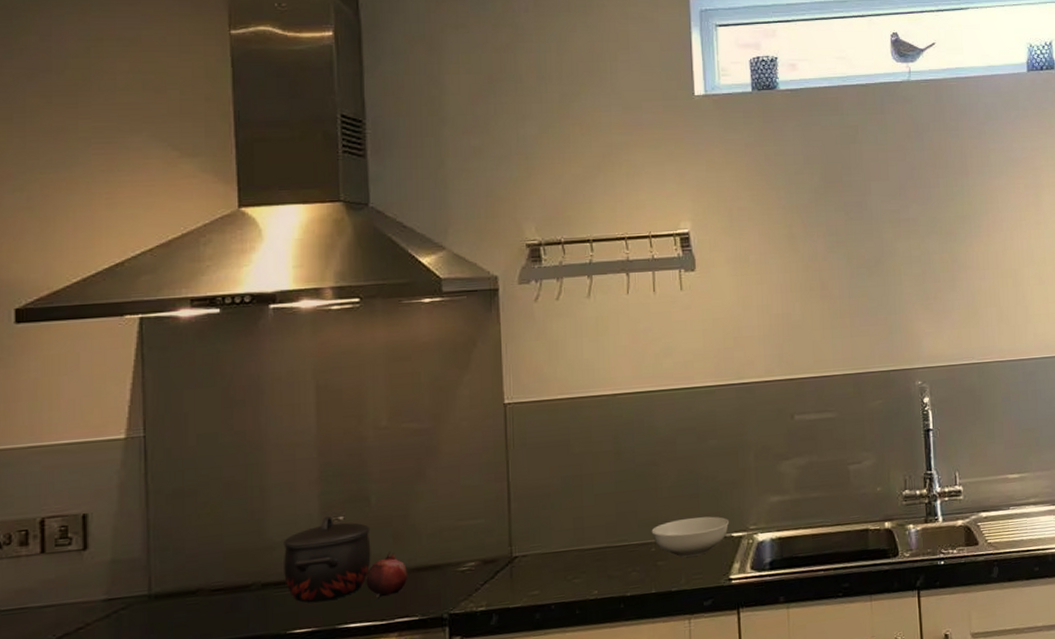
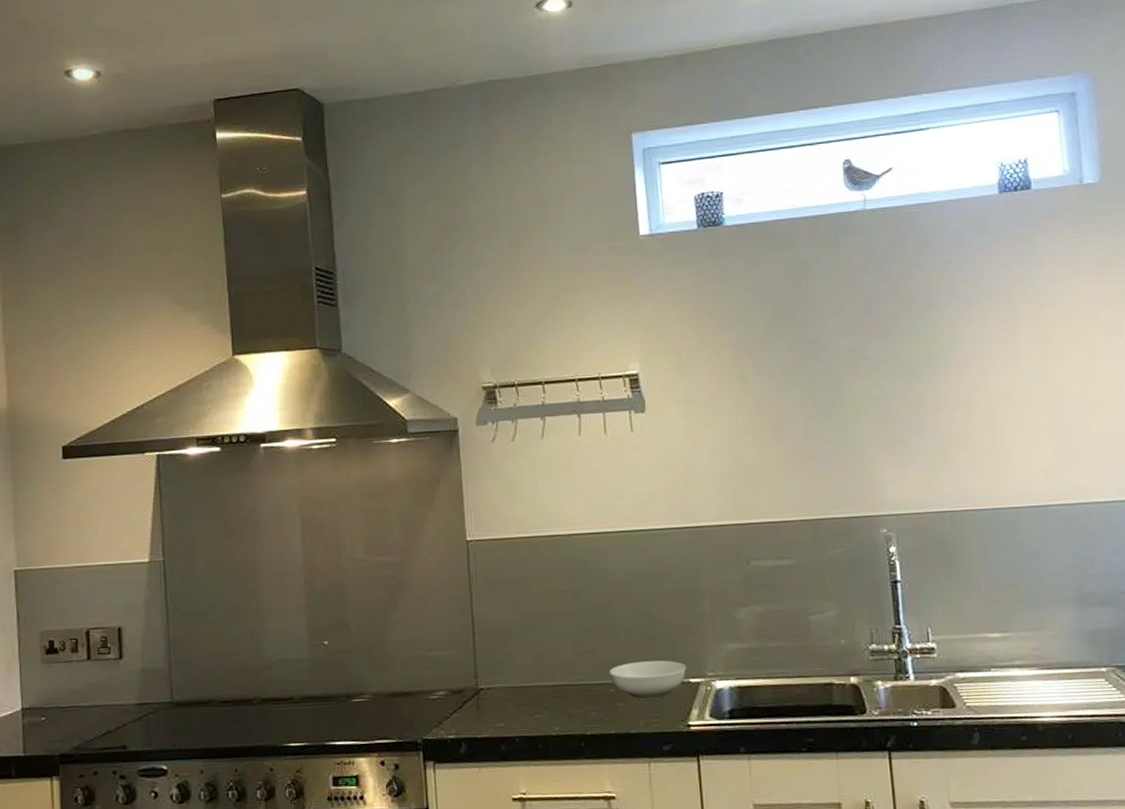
cooking pot: present [284,515,371,603] -> none [278,640,353,720]
fruit: present [366,550,407,599] -> none [349,675,385,720]

